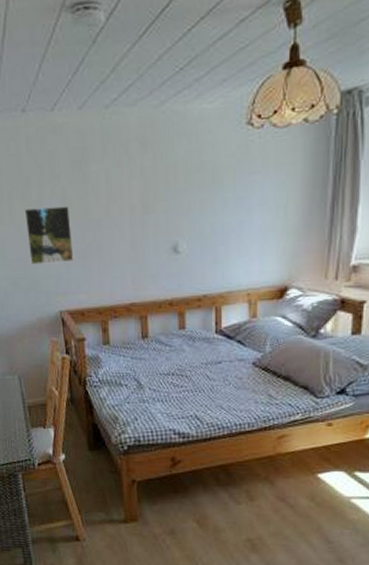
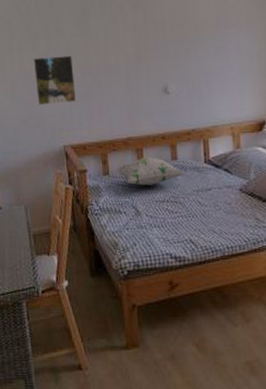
decorative pillow: none [117,326,193,357] -> present [116,157,184,186]

